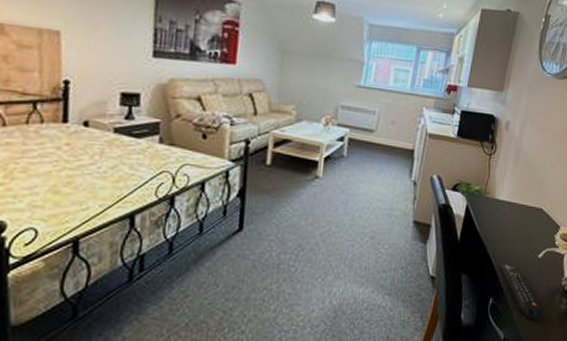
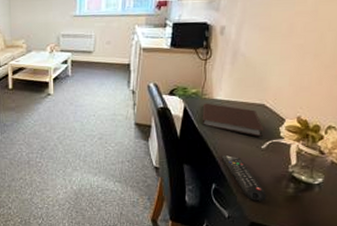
notebook: none [483,202,542,246] -> present [202,103,264,138]

